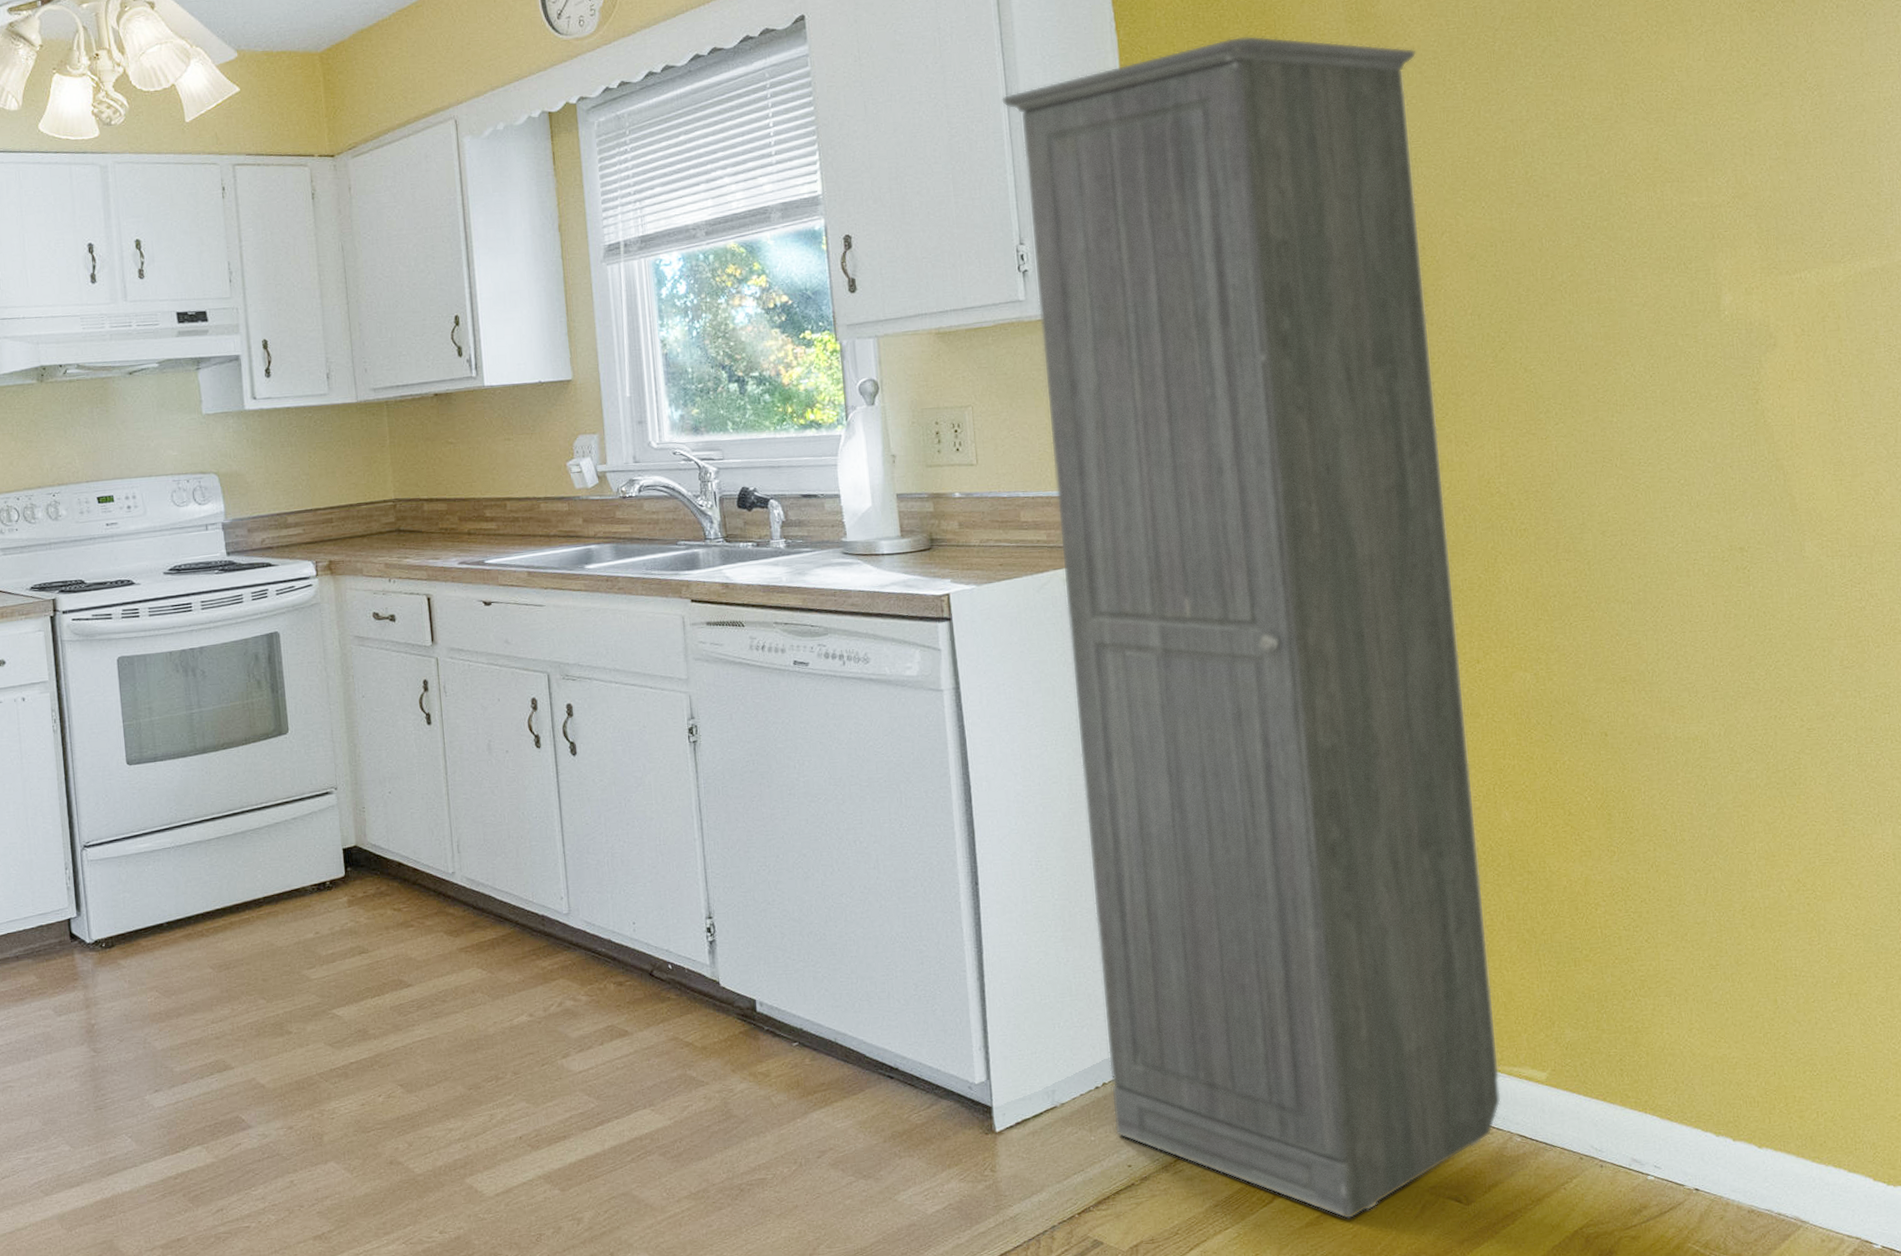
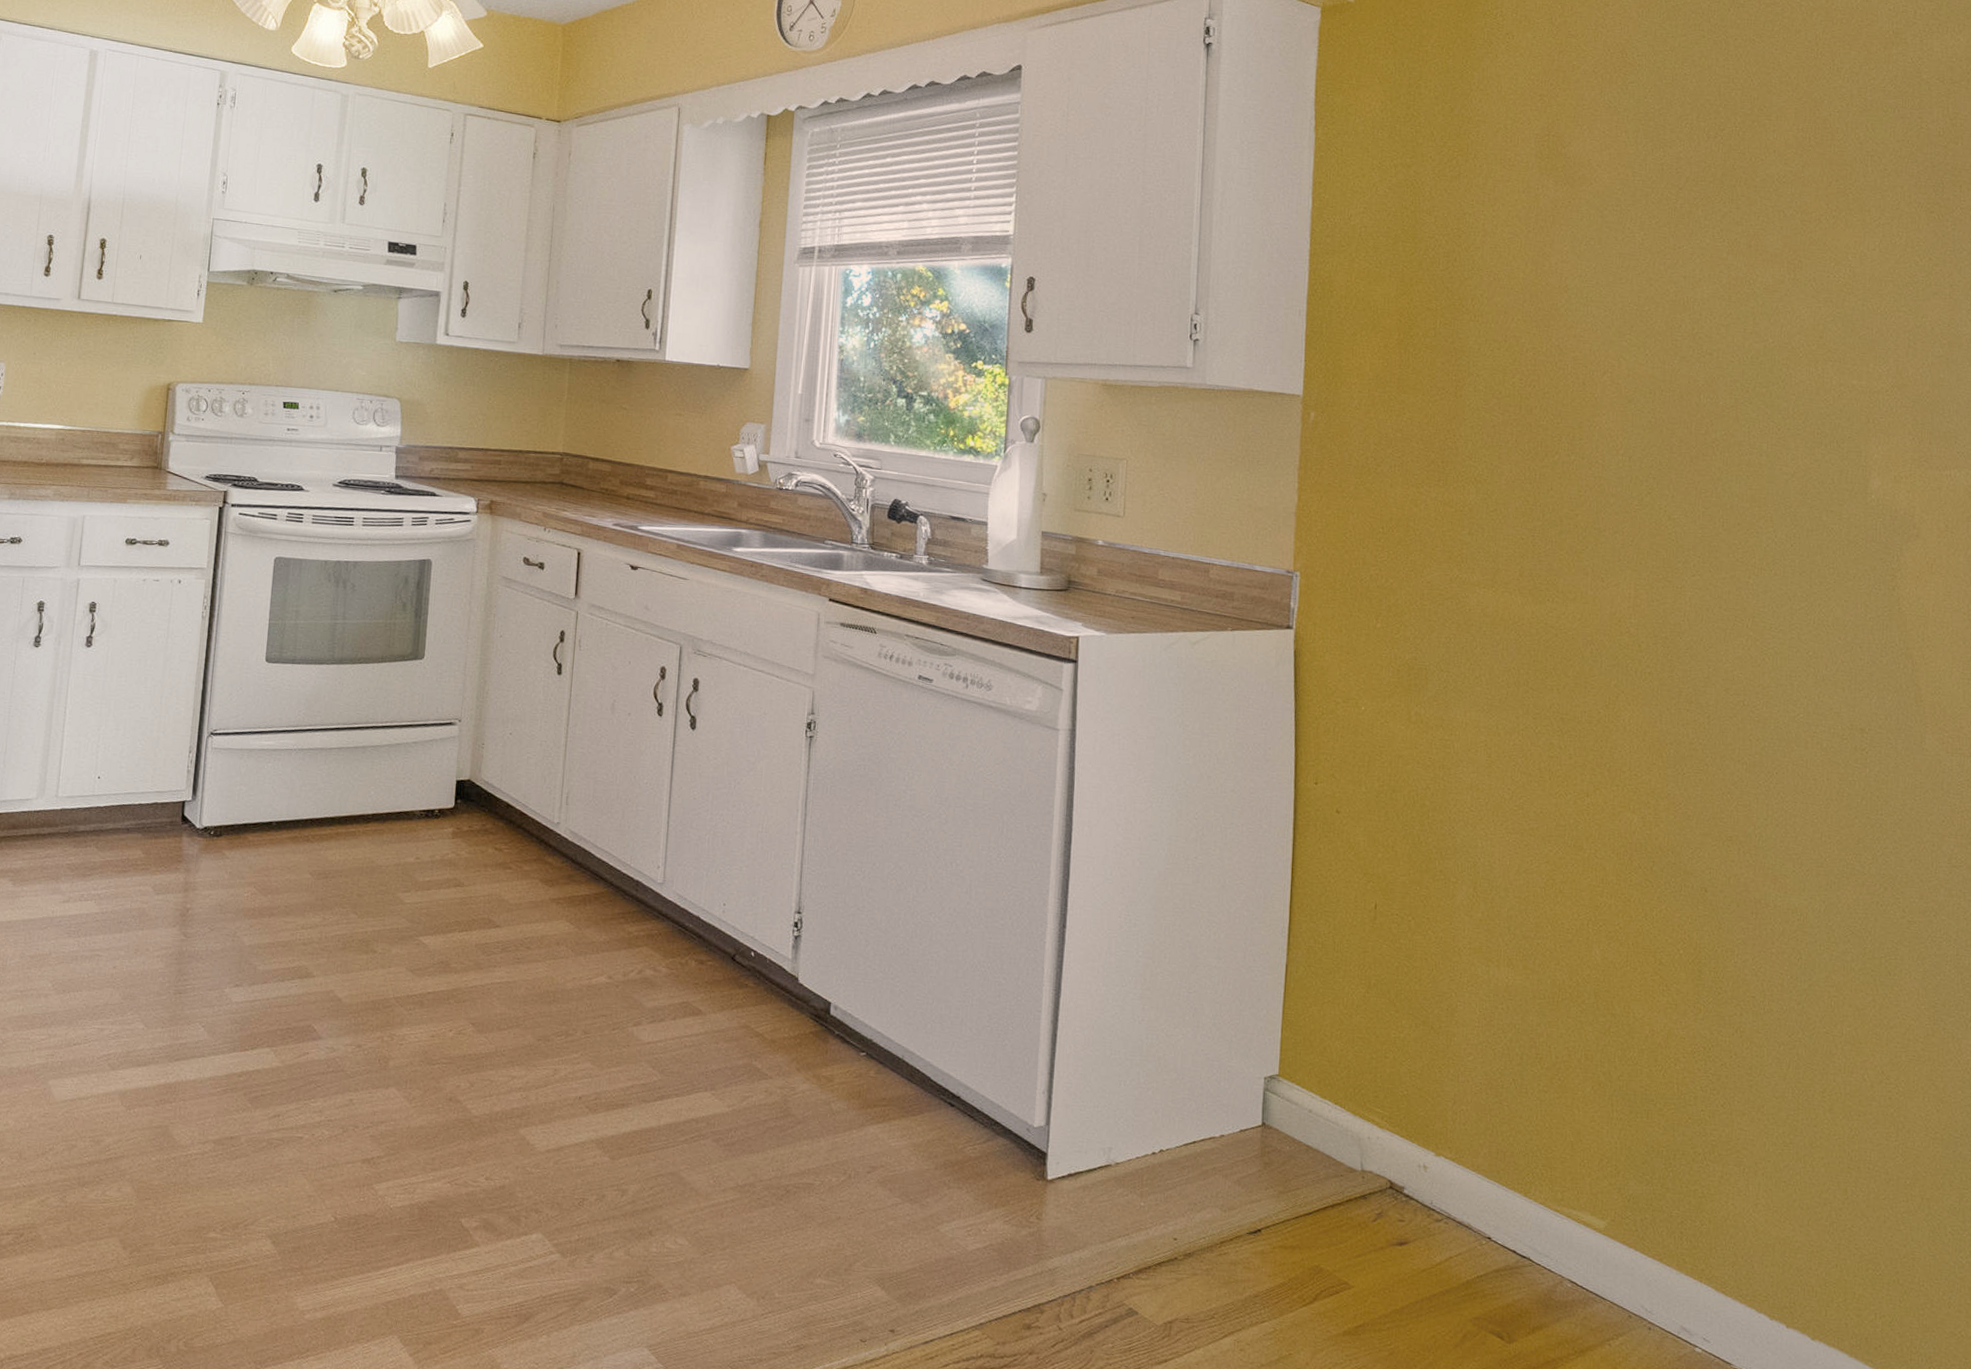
cabinet: present [1001,35,1501,1220] -> none [1166,153,1600,1336]

